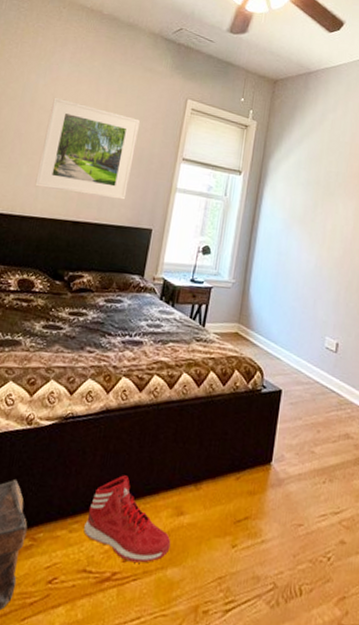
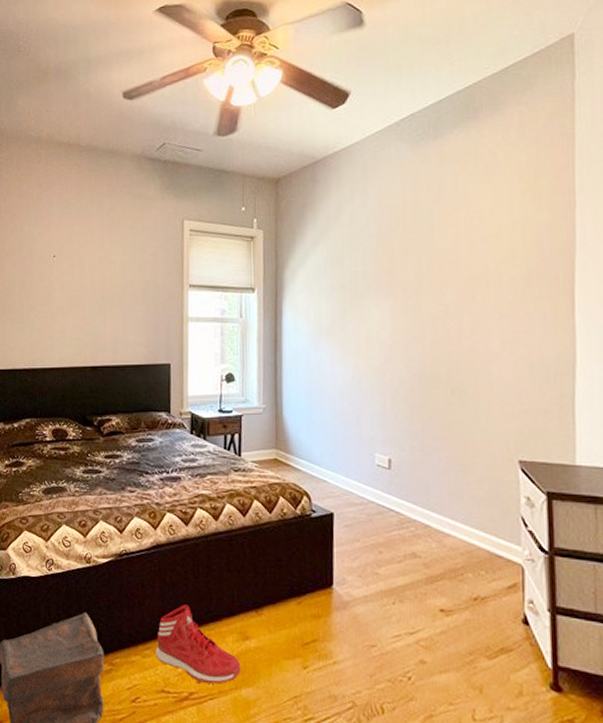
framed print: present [34,97,140,200] -> none [48,244,139,339]

